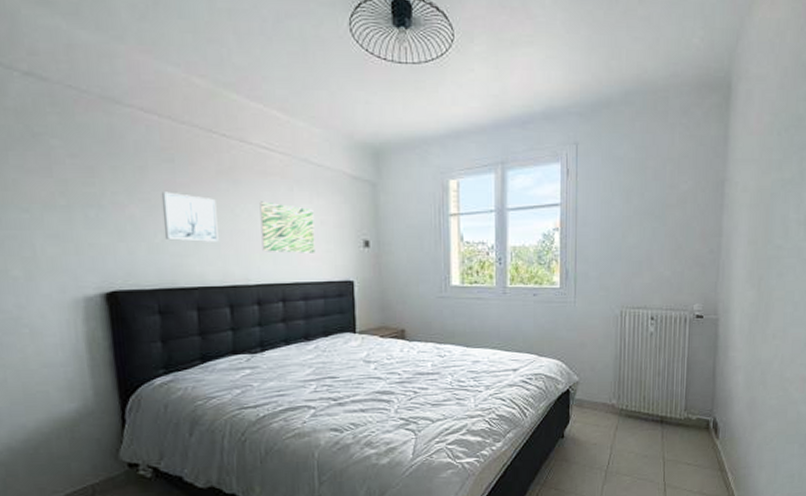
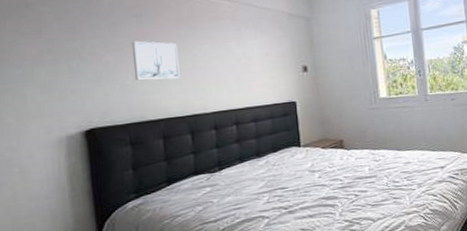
wall art: present [259,201,316,253] -> none [213,41,262,84]

